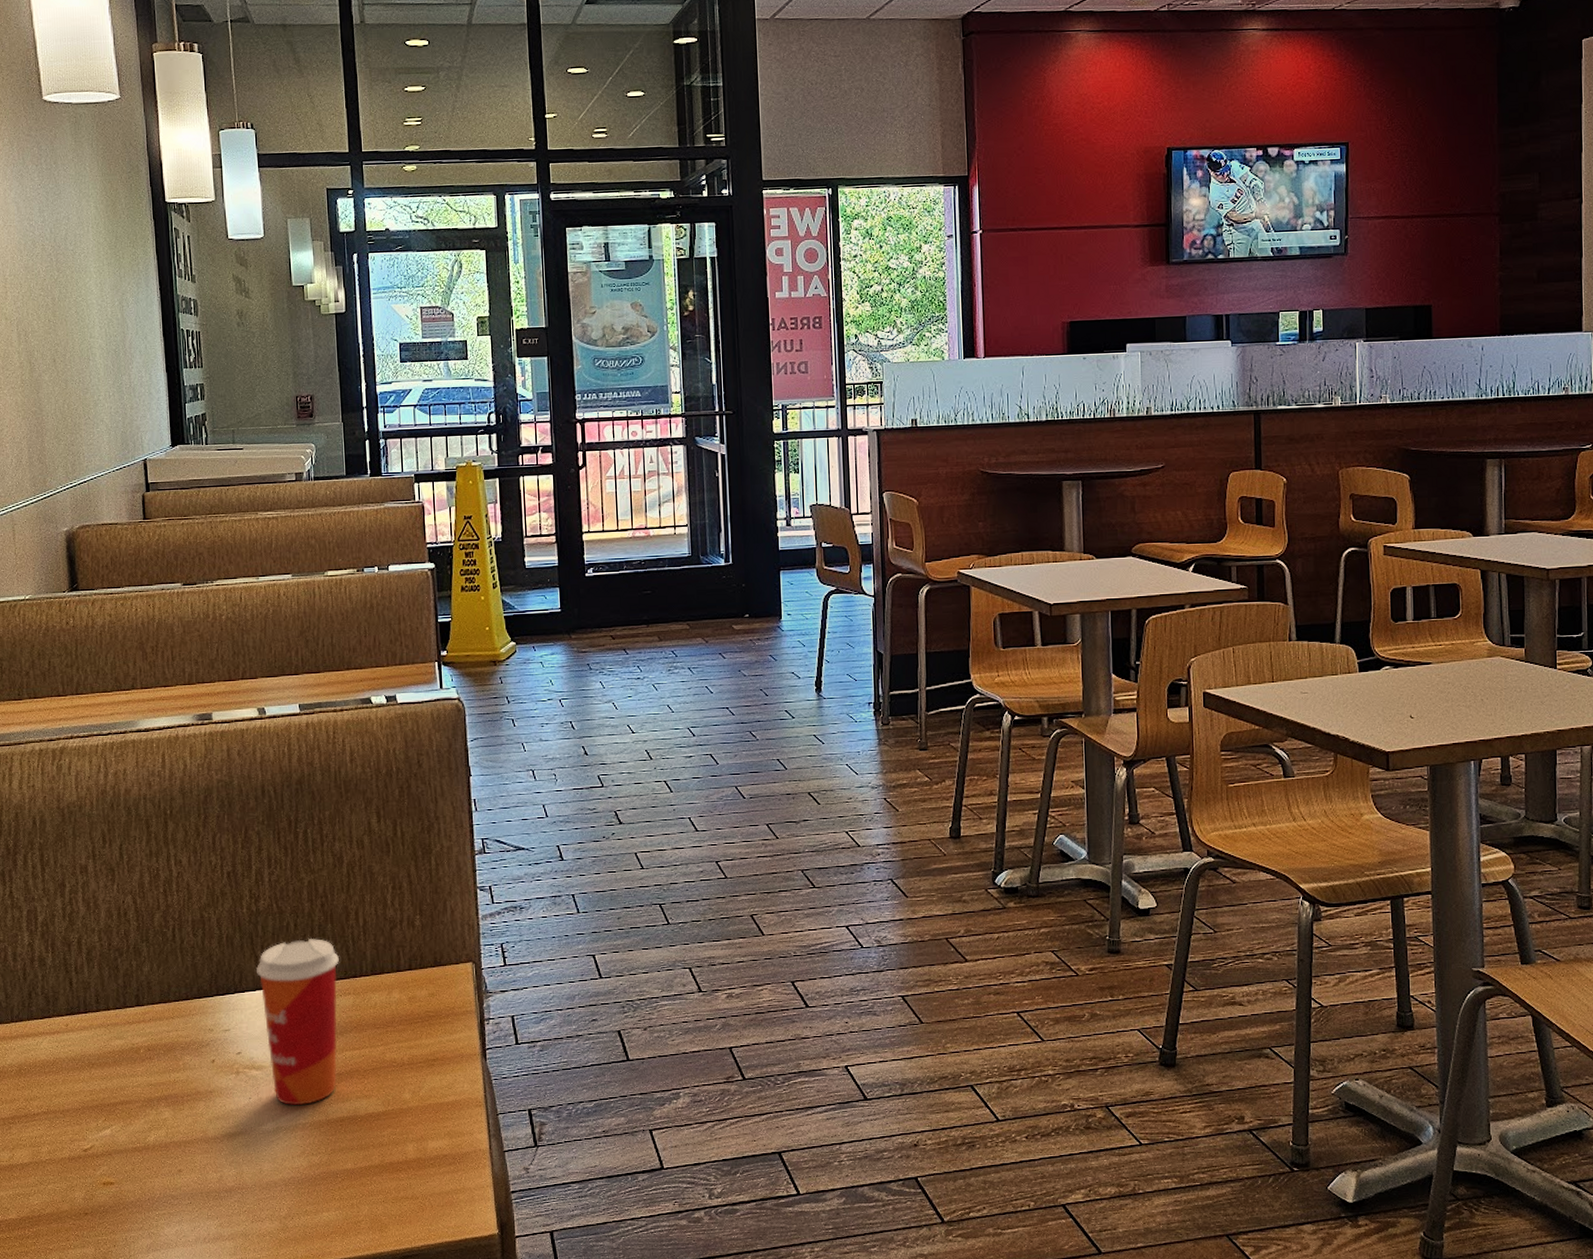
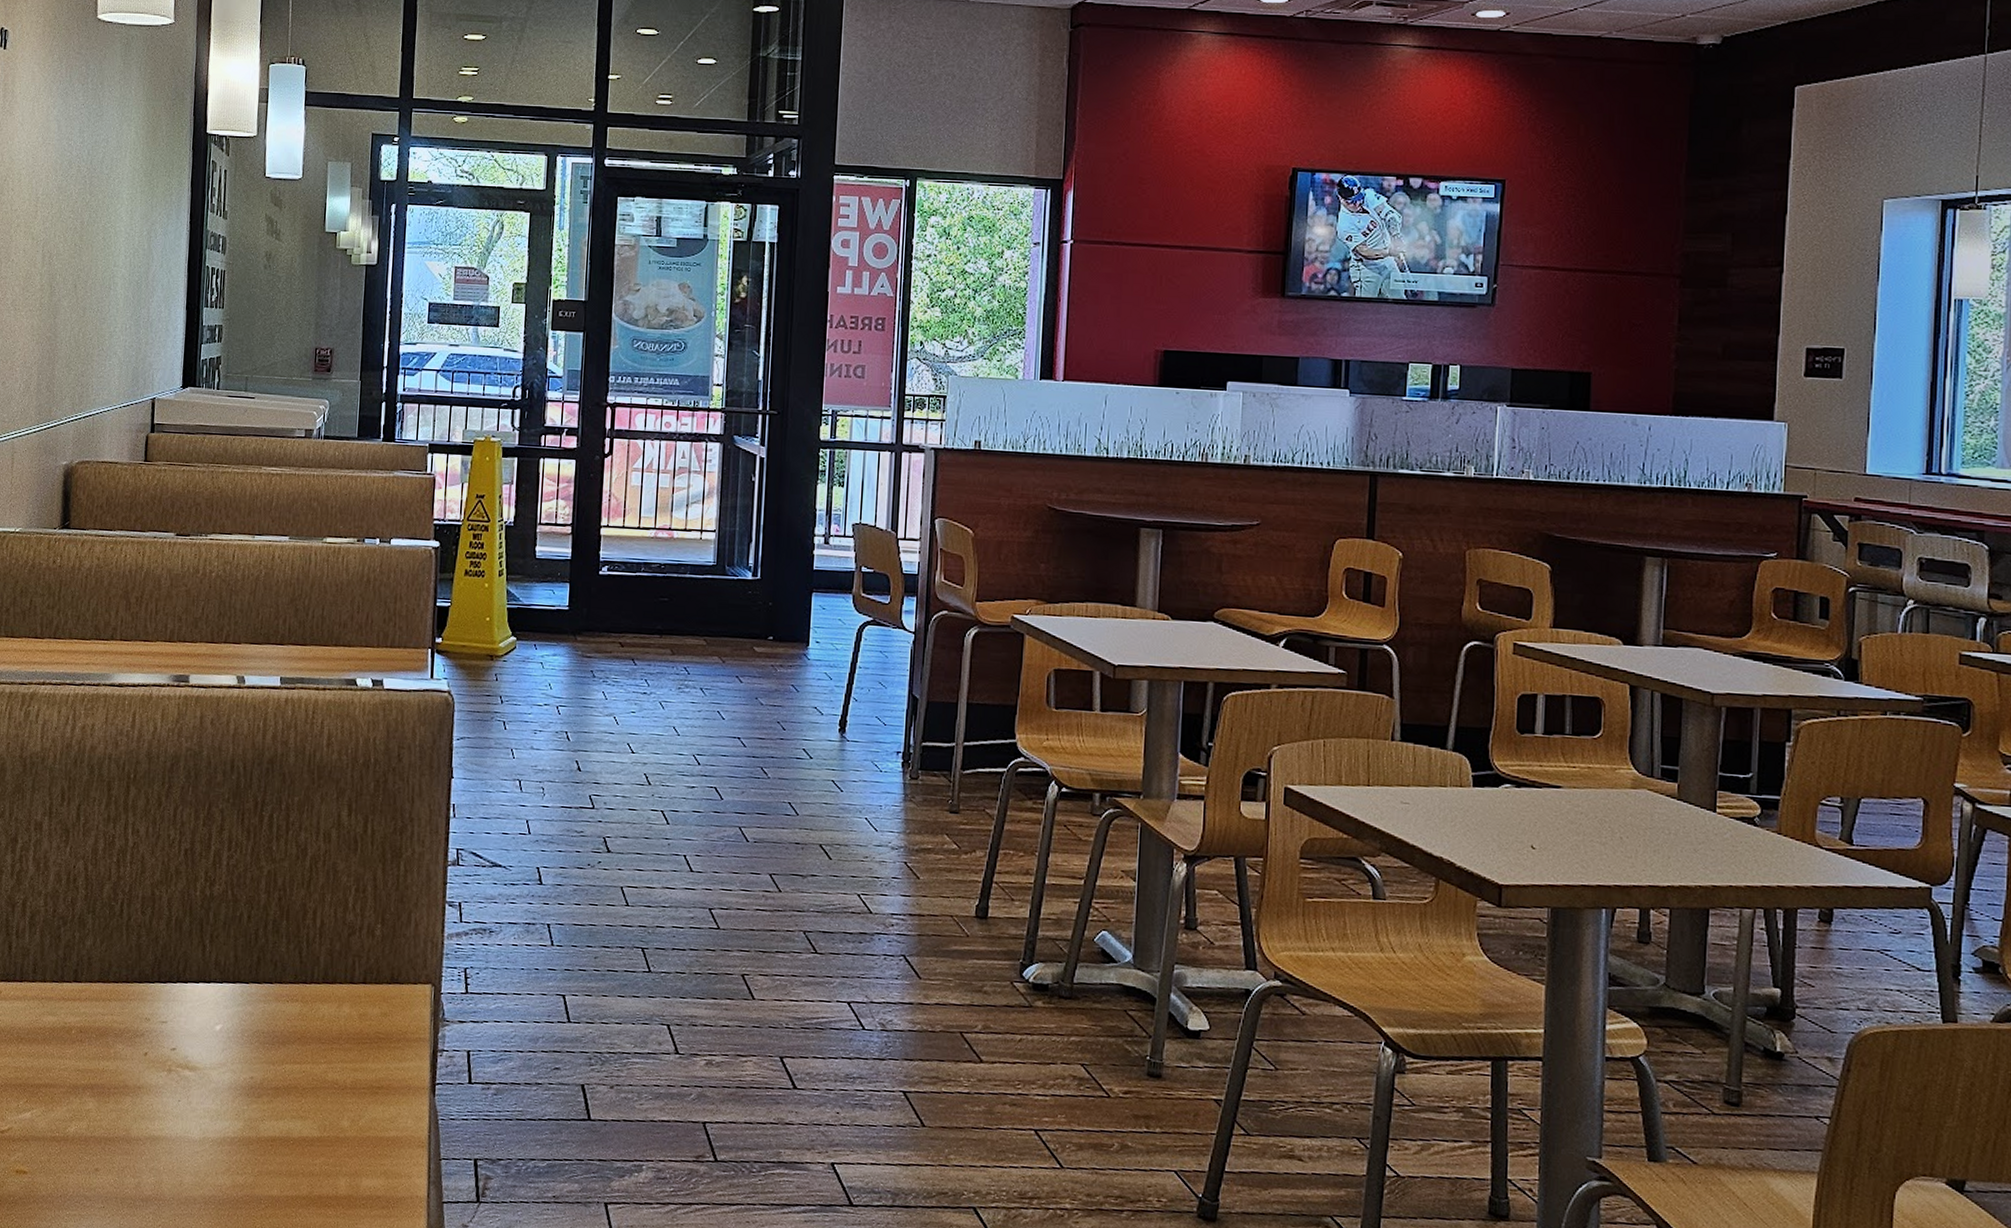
paper cup: present [256,938,339,1105] -> none [202,933,291,1117]

